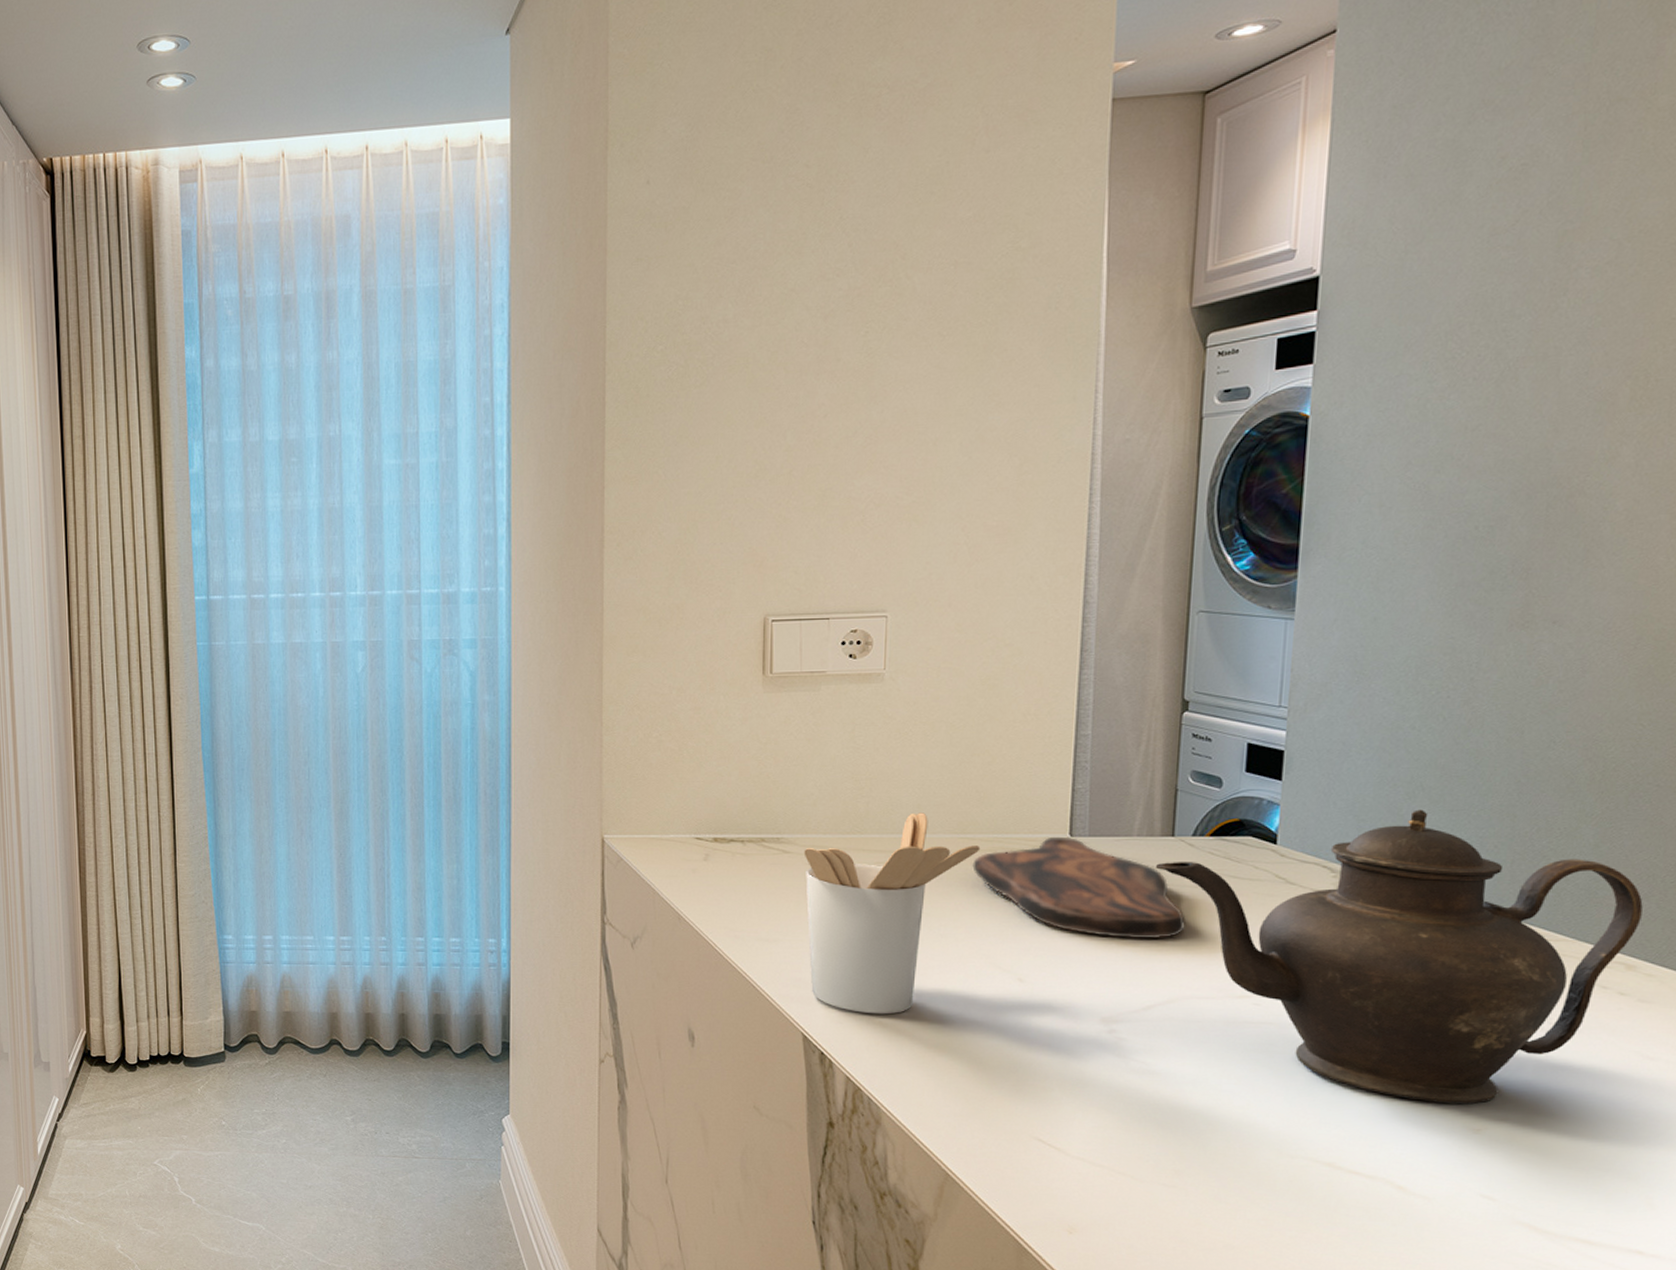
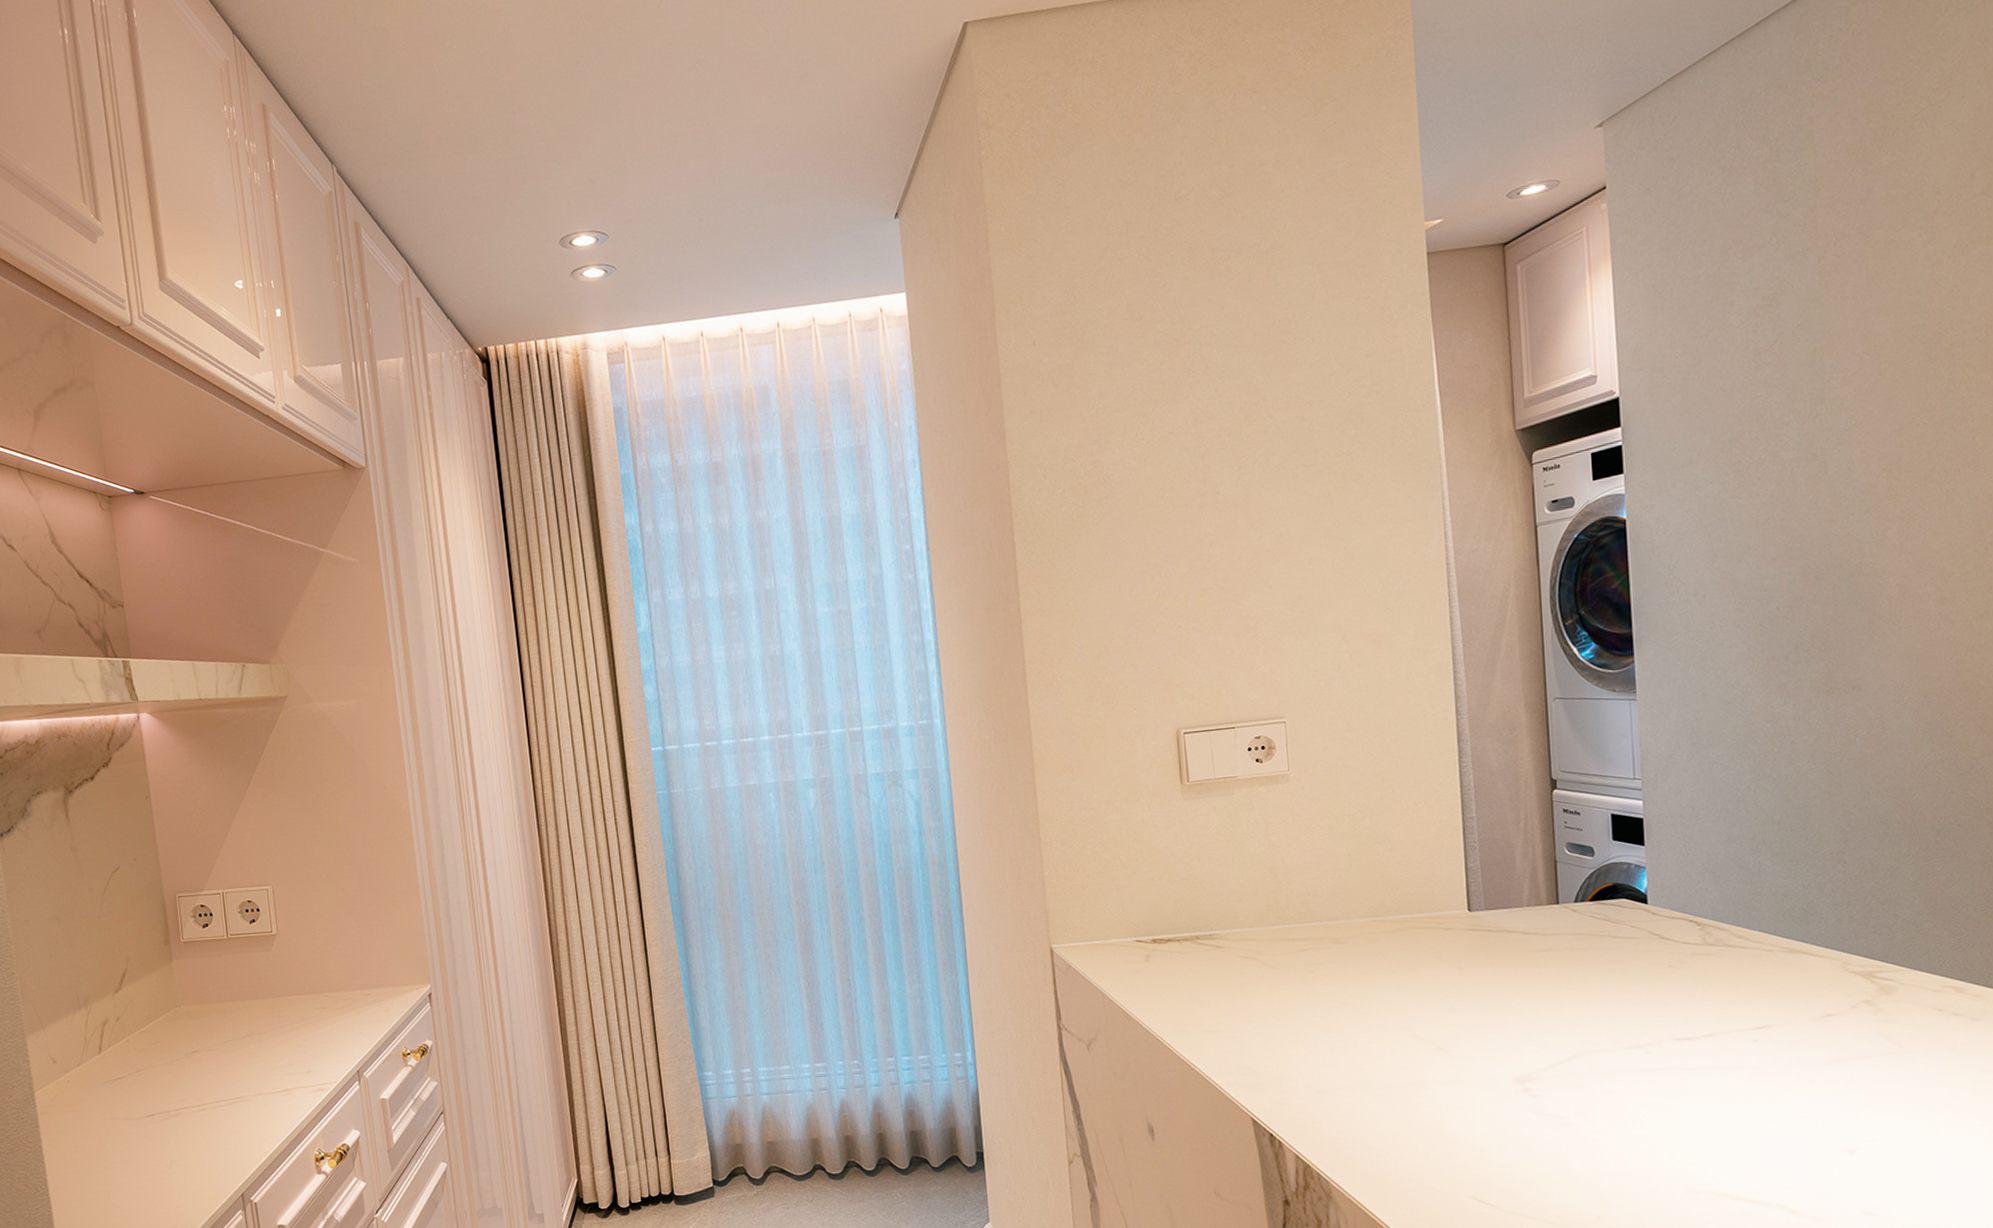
utensil holder: present [804,812,981,1015] -> none [1235,900,1392,1093]
cutting board: present [972,836,1185,939] -> none [1386,911,1578,1002]
teapot: present [1155,809,1643,1105] -> none [1545,862,1962,1130]

